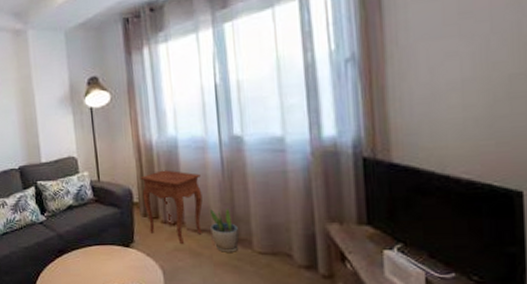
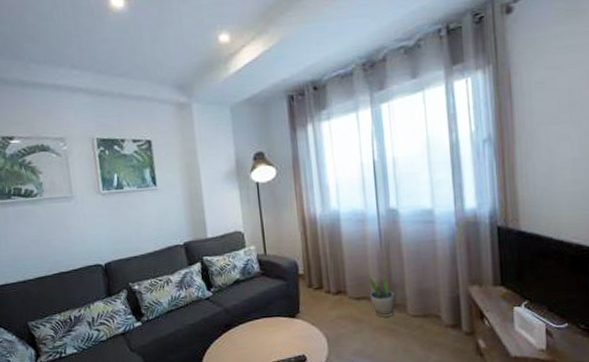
side table: present [139,170,203,245] -> none [304,242,363,313]

